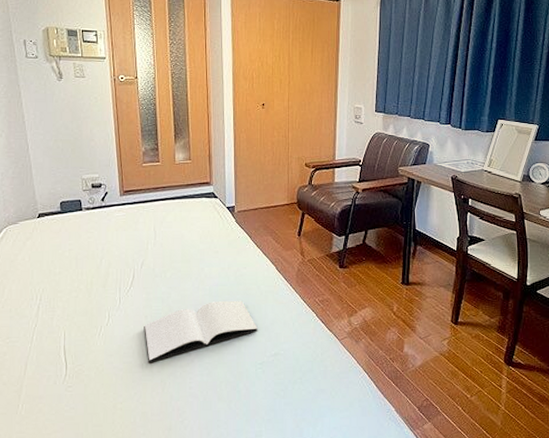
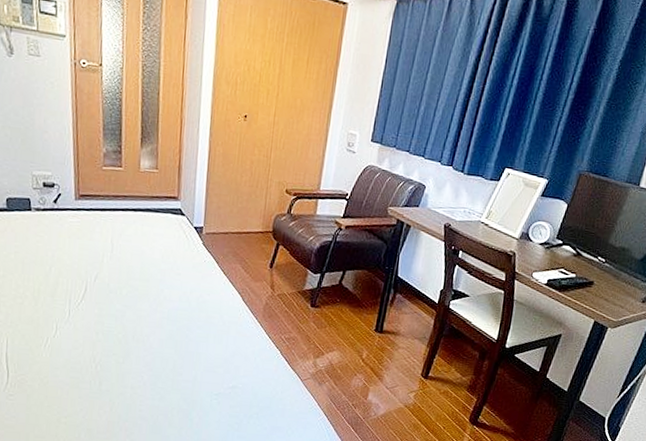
book: present [144,300,258,363] -> none [94,326,217,381]

